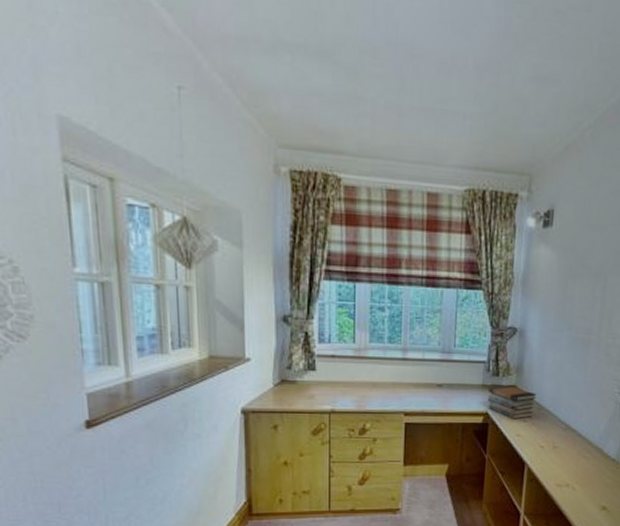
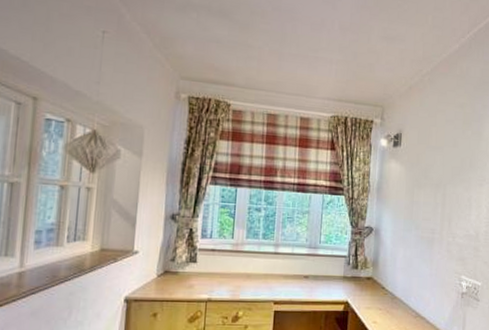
book stack: present [487,385,537,420] -> none [347,277,390,308]

